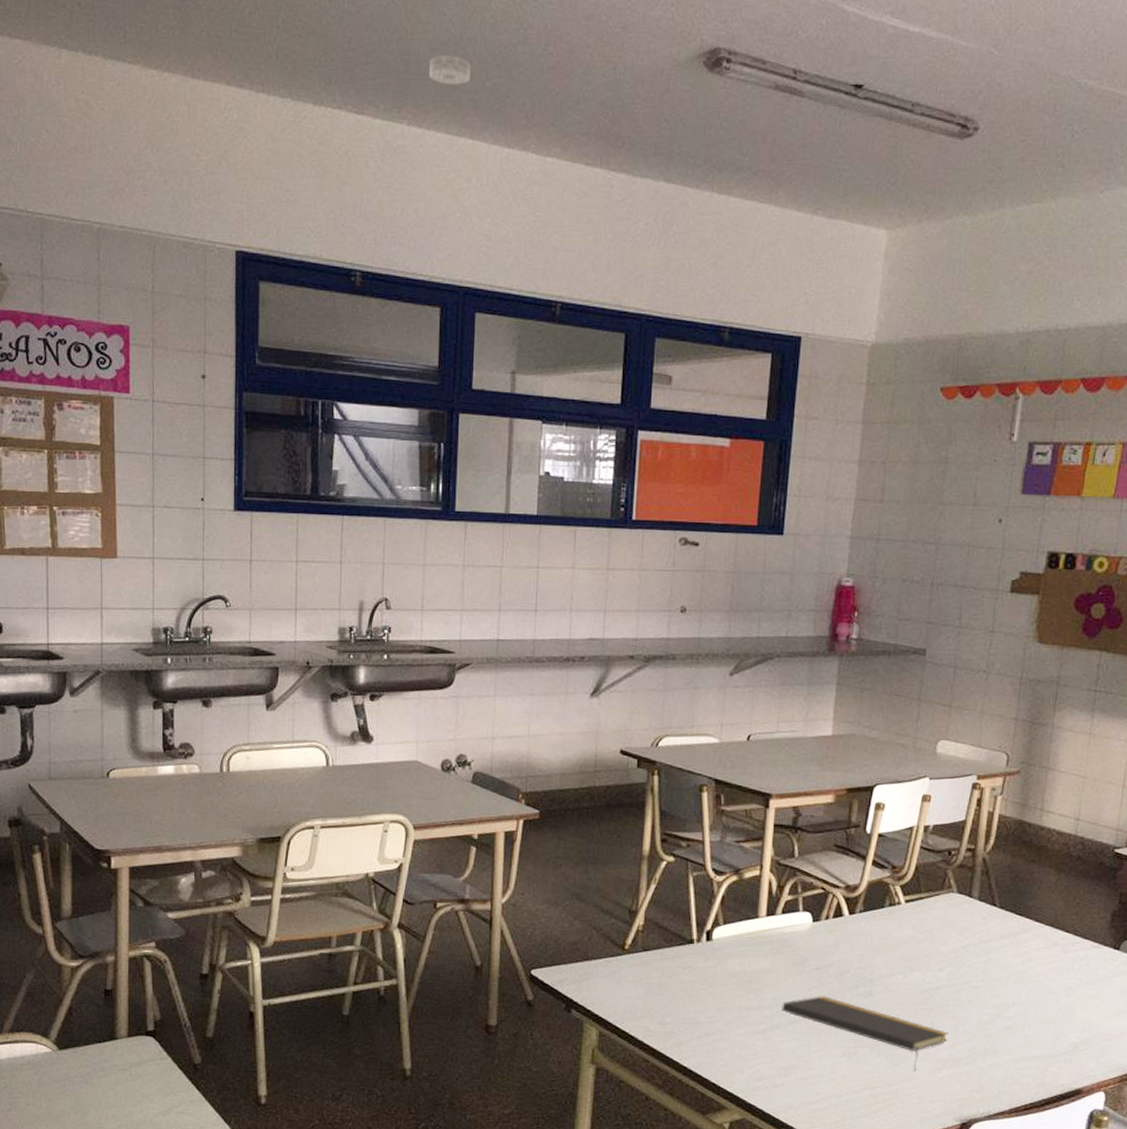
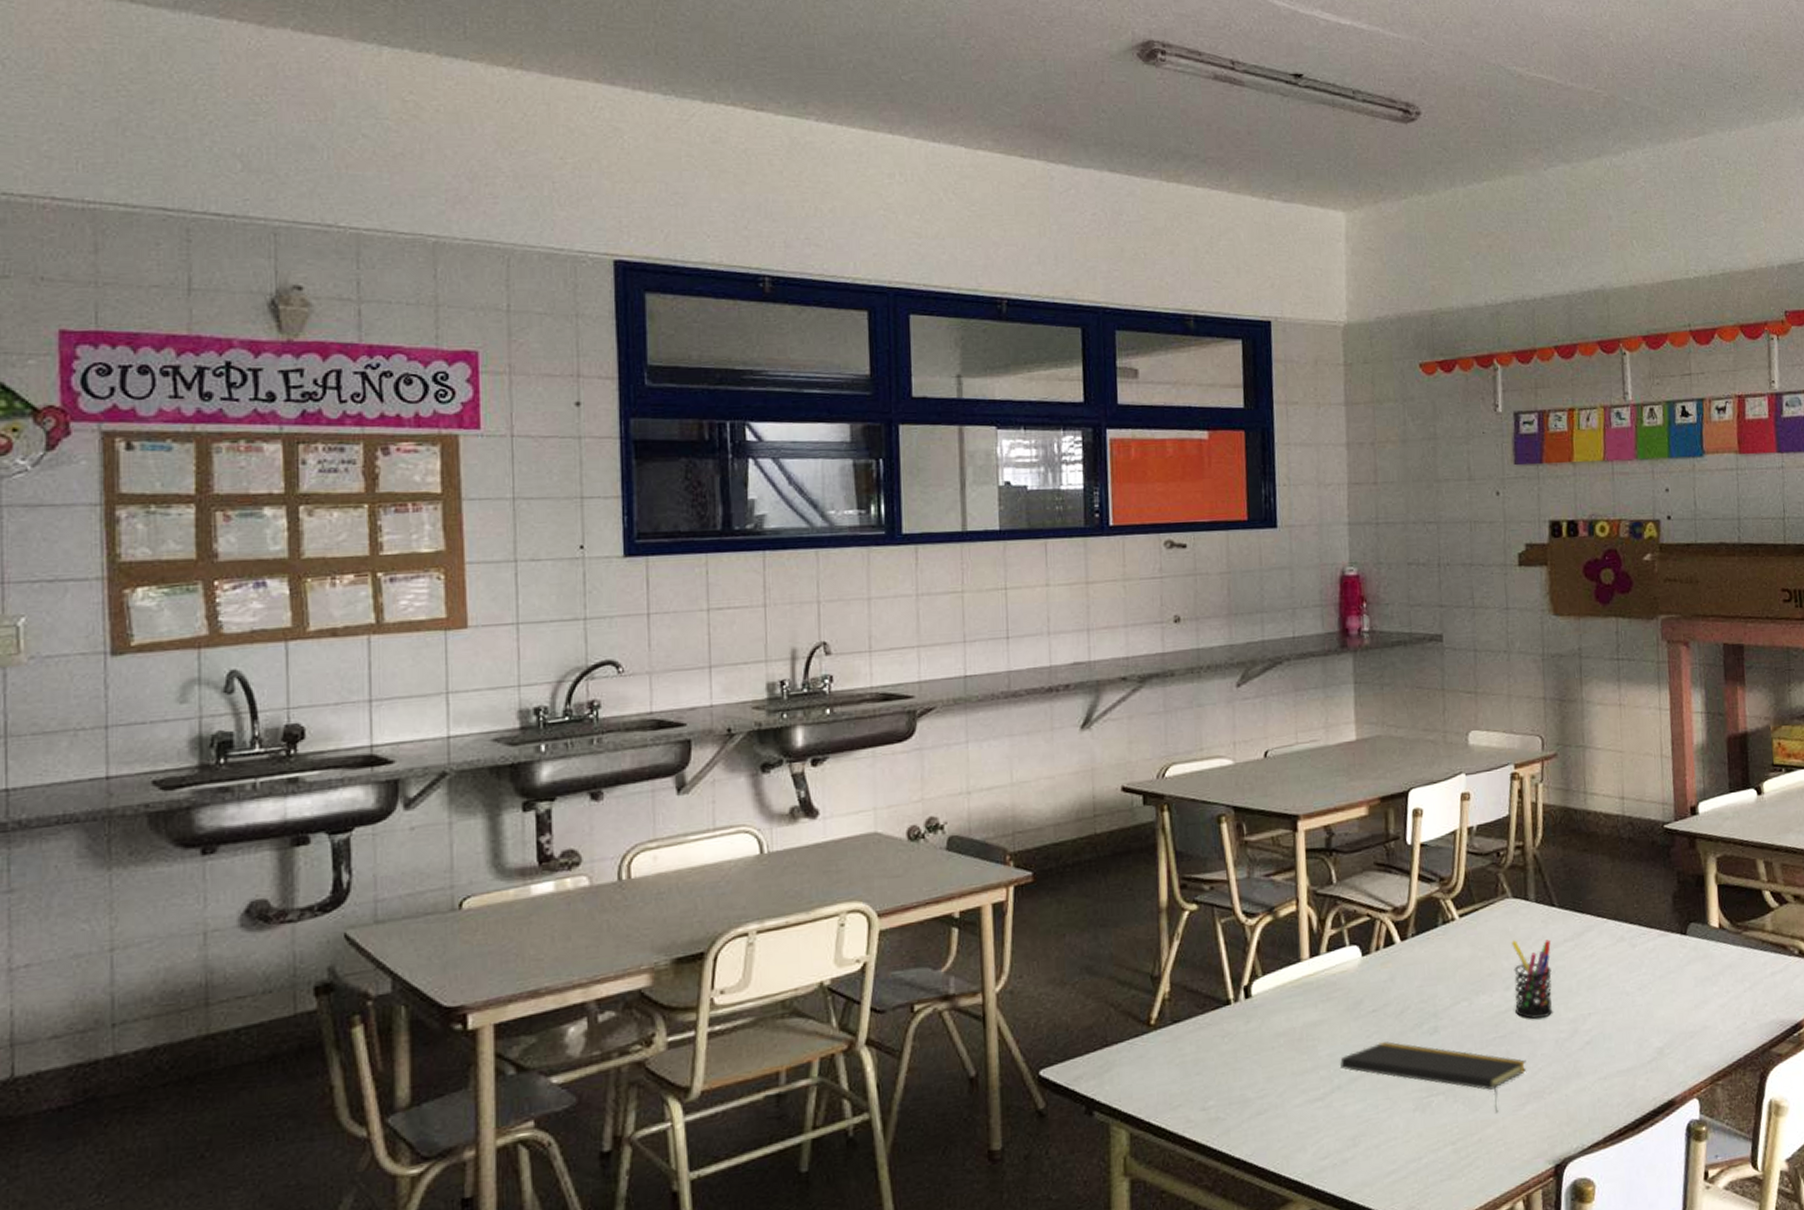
smoke detector: present [429,55,471,85] -> none [837,49,885,79]
pen holder: none [945,930,987,1000] -> present [1512,939,1553,1019]

